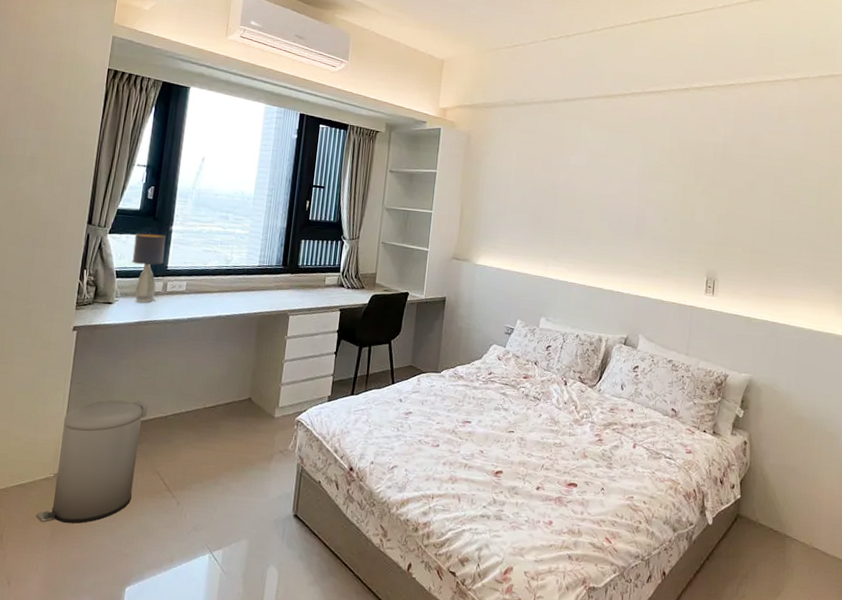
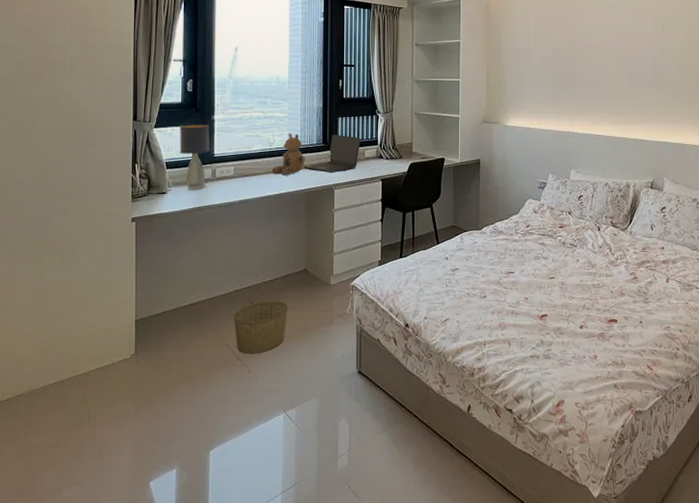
pedal bin: present [36,400,148,524] -> none [119,281,211,400]
basket: none [167,425,228,486] -> present [234,299,289,354]
teddy bear: none [225,251,263,297] -> present [271,133,306,177]
laptop: none [259,257,323,299] -> present [303,134,361,174]

